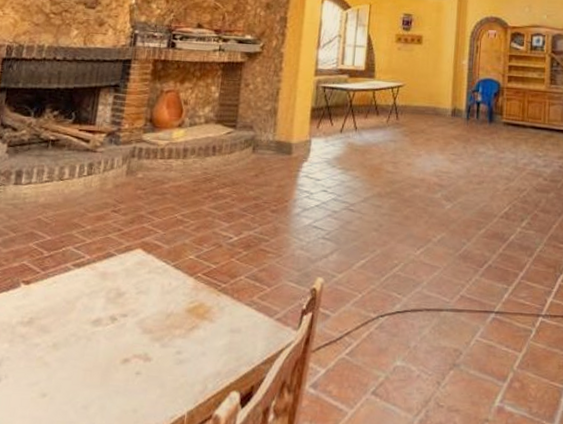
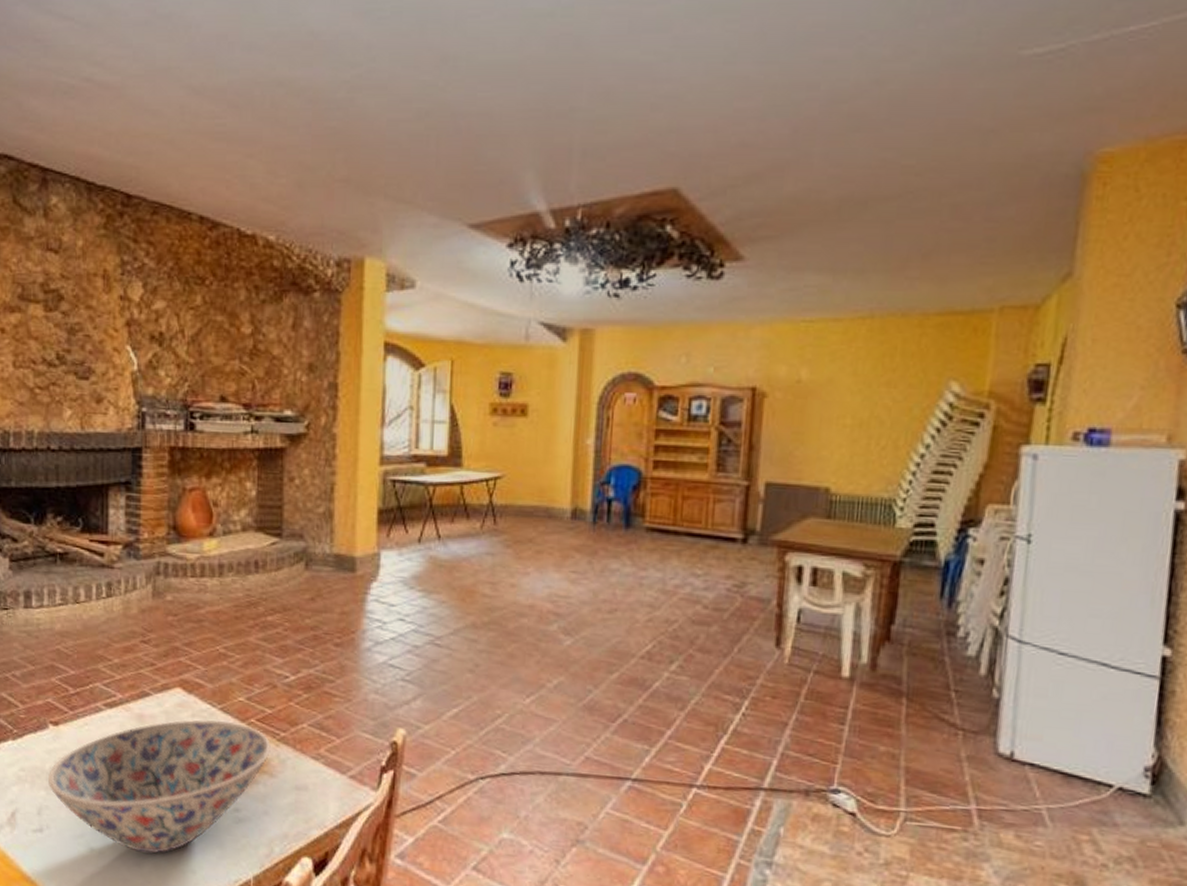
bowl: none [12,275,213,396] -> present [48,719,271,854]

